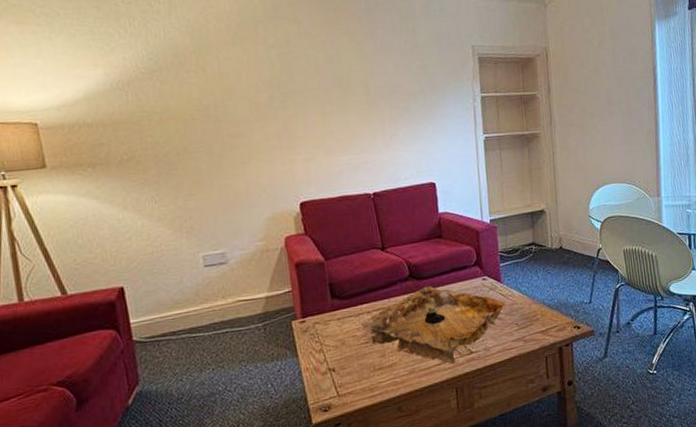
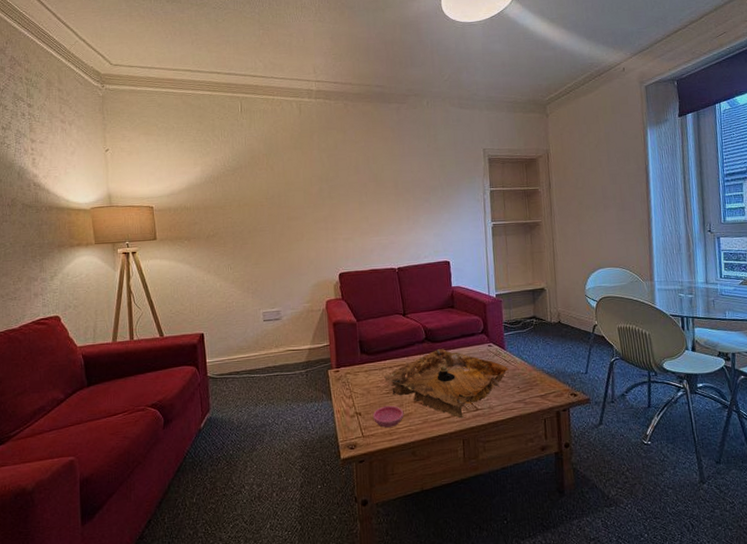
saucer: none [349,356,387,383] -> present [372,405,404,428]

